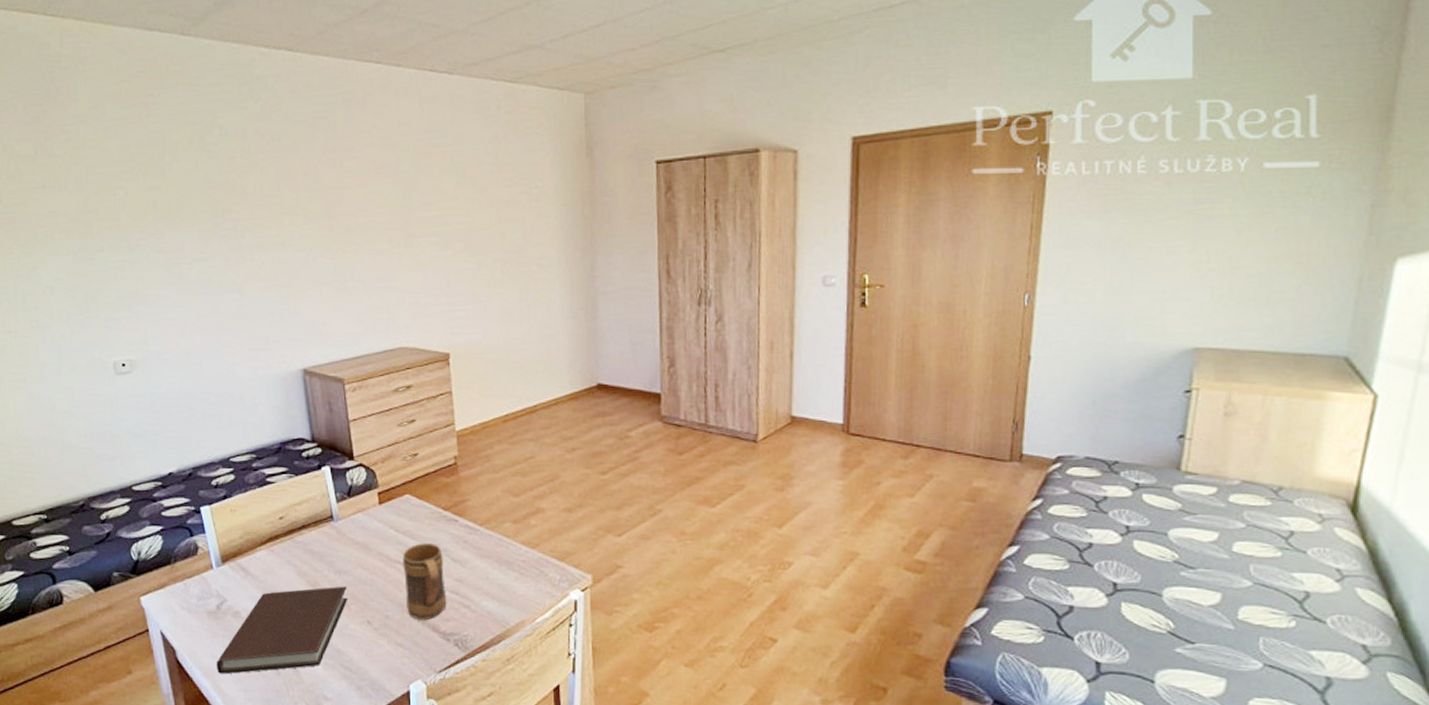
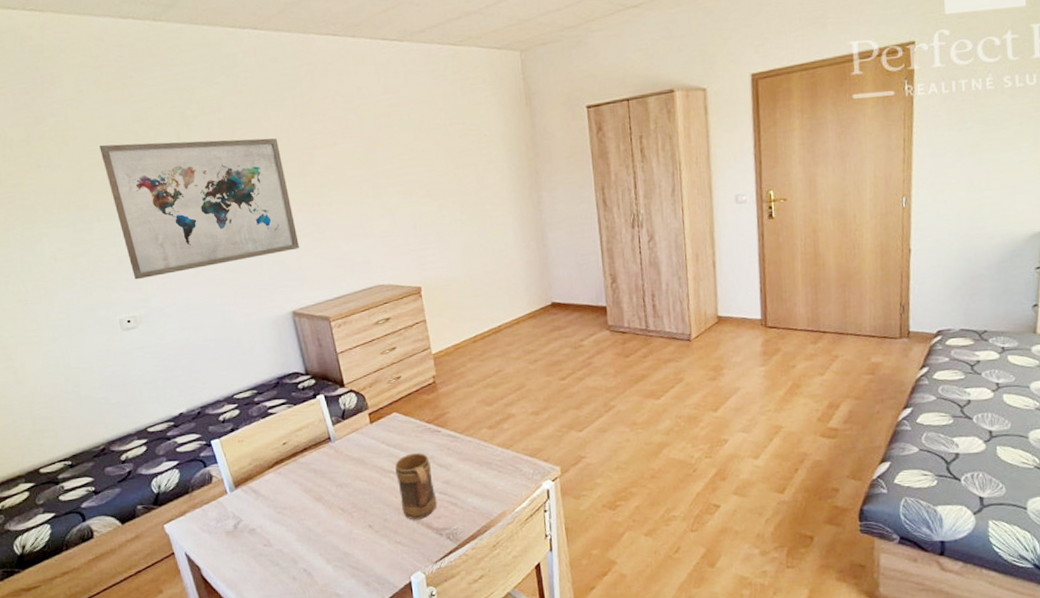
wall art: none [110,167,318,319] -> present [99,138,300,280]
notebook: present [217,586,348,675] -> none [238,497,351,585]

